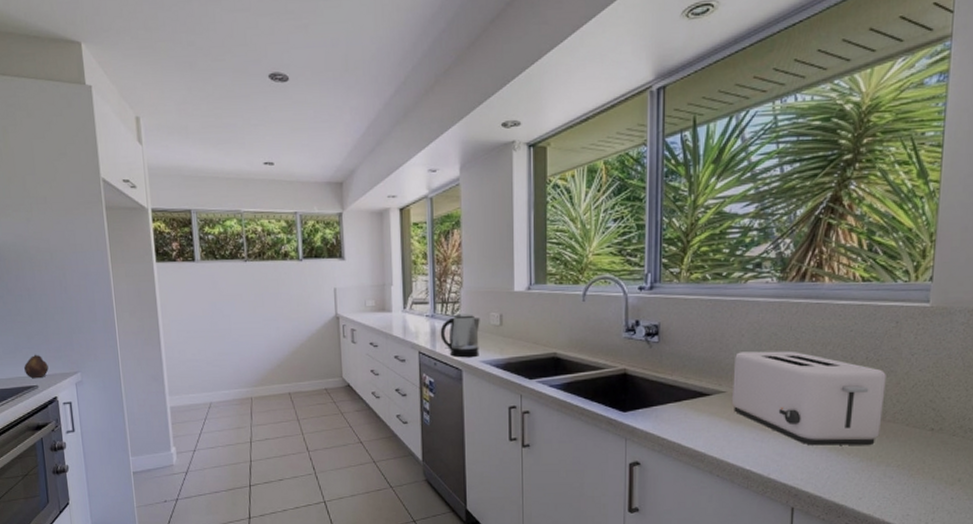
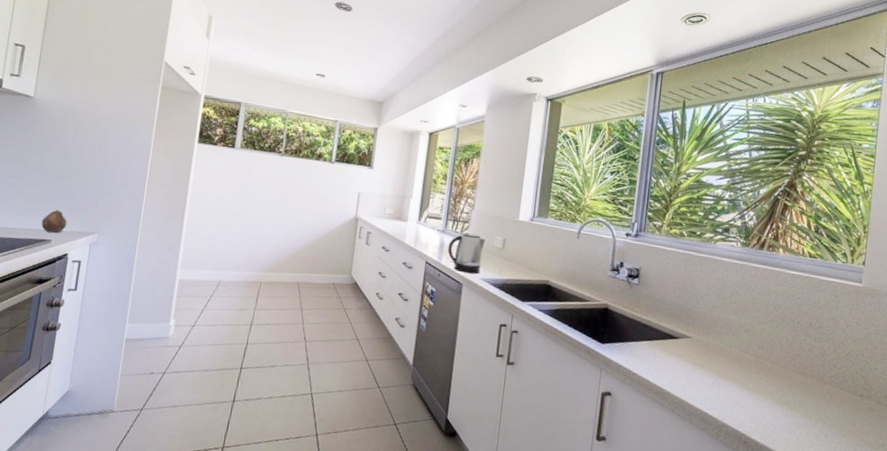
toaster: present [731,350,886,446] -> none [695,303,826,403]

